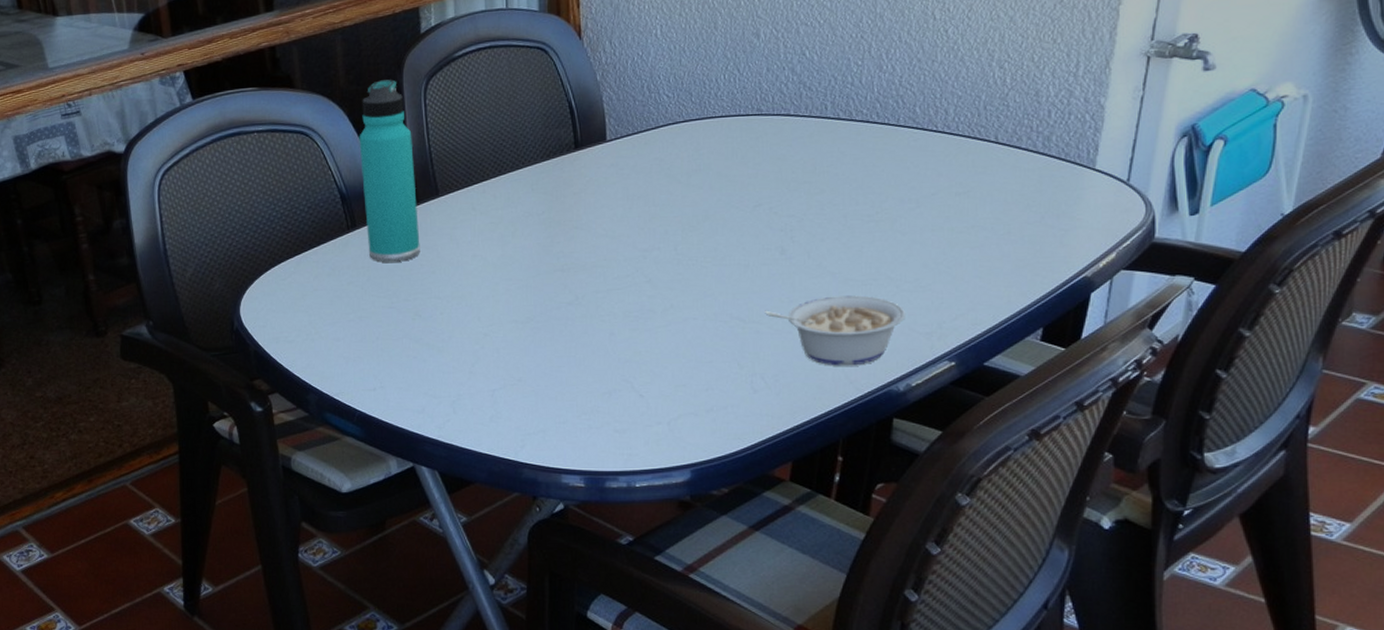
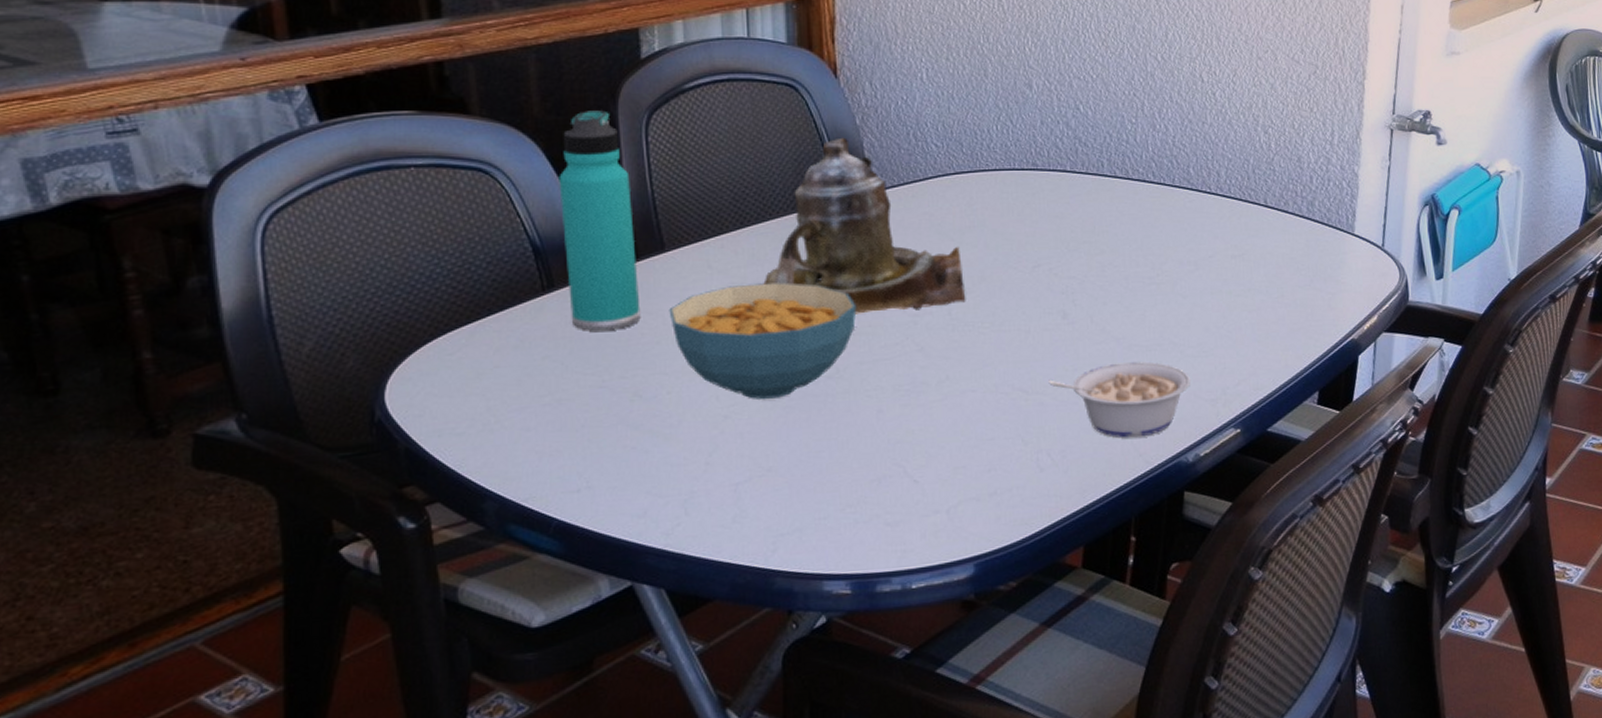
cereal bowl: none [442,222,594,322] -> present [669,282,857,400]
teapot: none [516,92,691,250] -> present [763,137,966,314]

